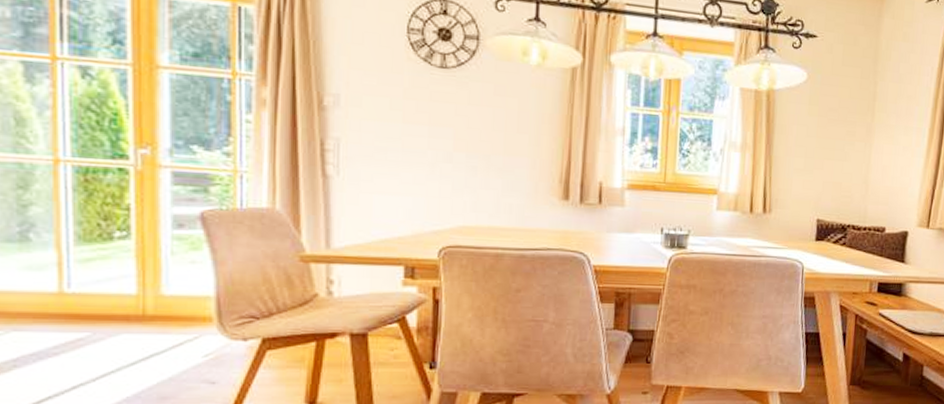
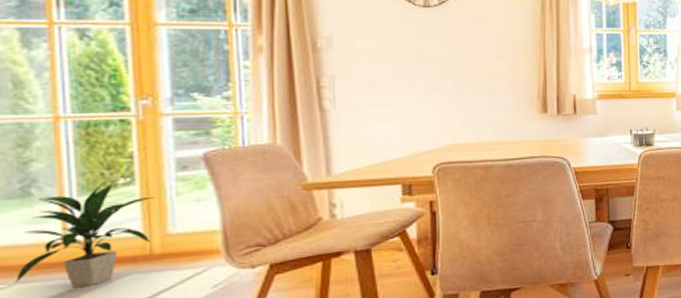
indoor plant: none [12,235,151,341] -> present [16,183,156,287]

